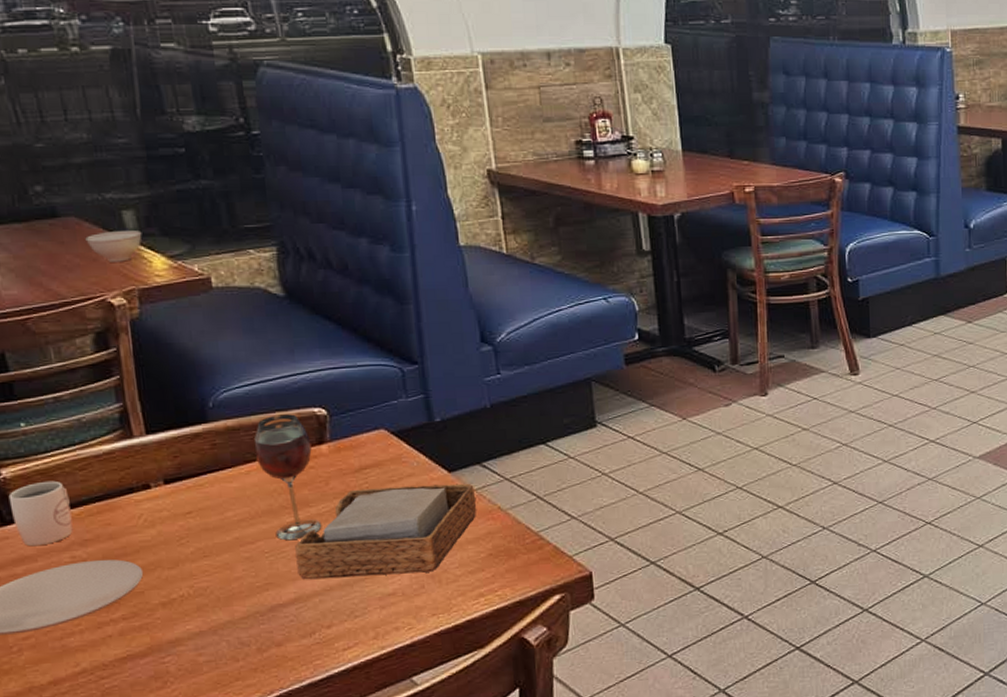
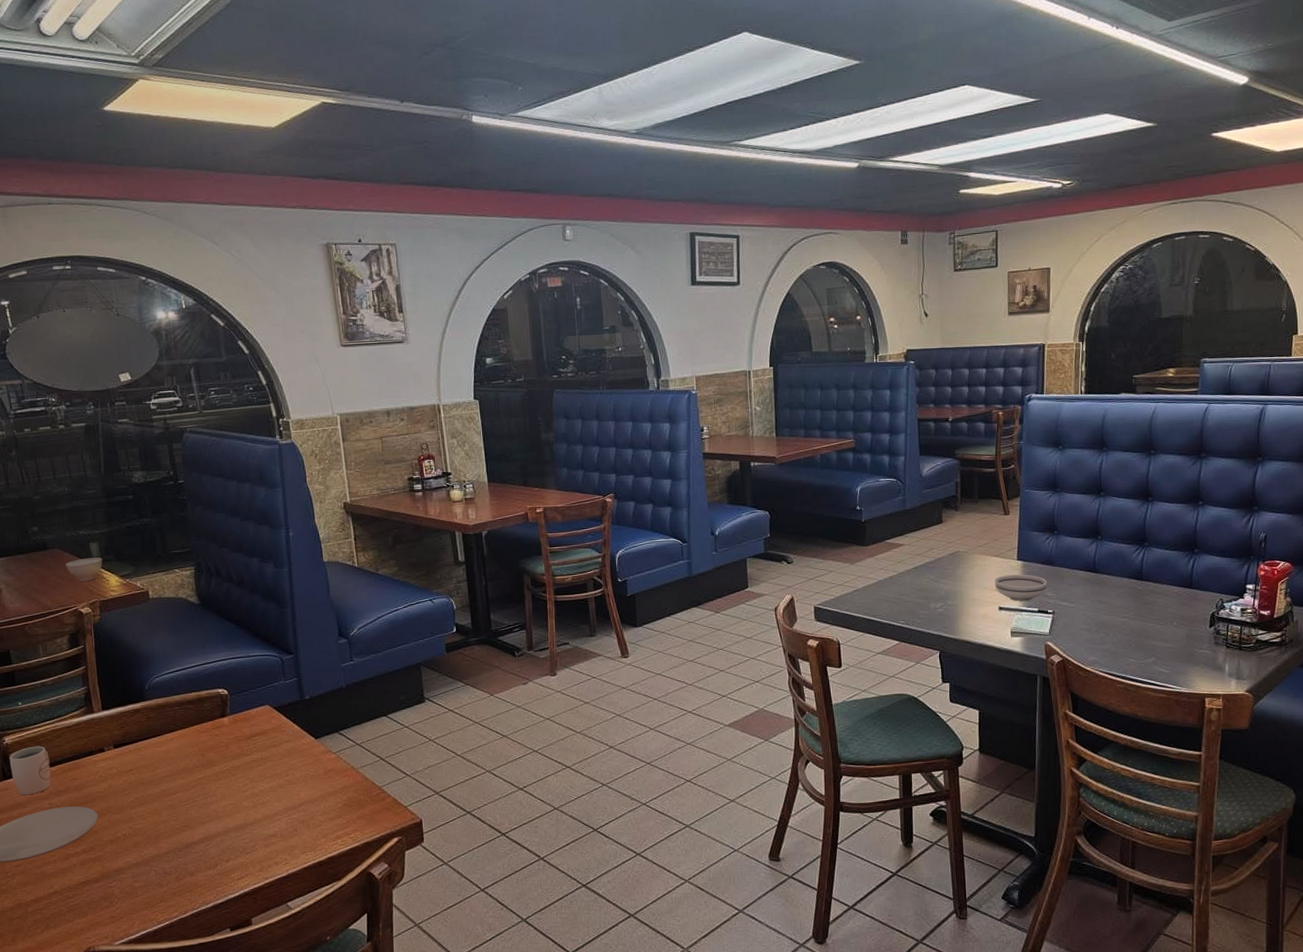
wineglass: present [254,414,322,541] -> none [176,694,224,792]
napkin holder: present [295,483,477,580] -> none [204,748,336,823]

